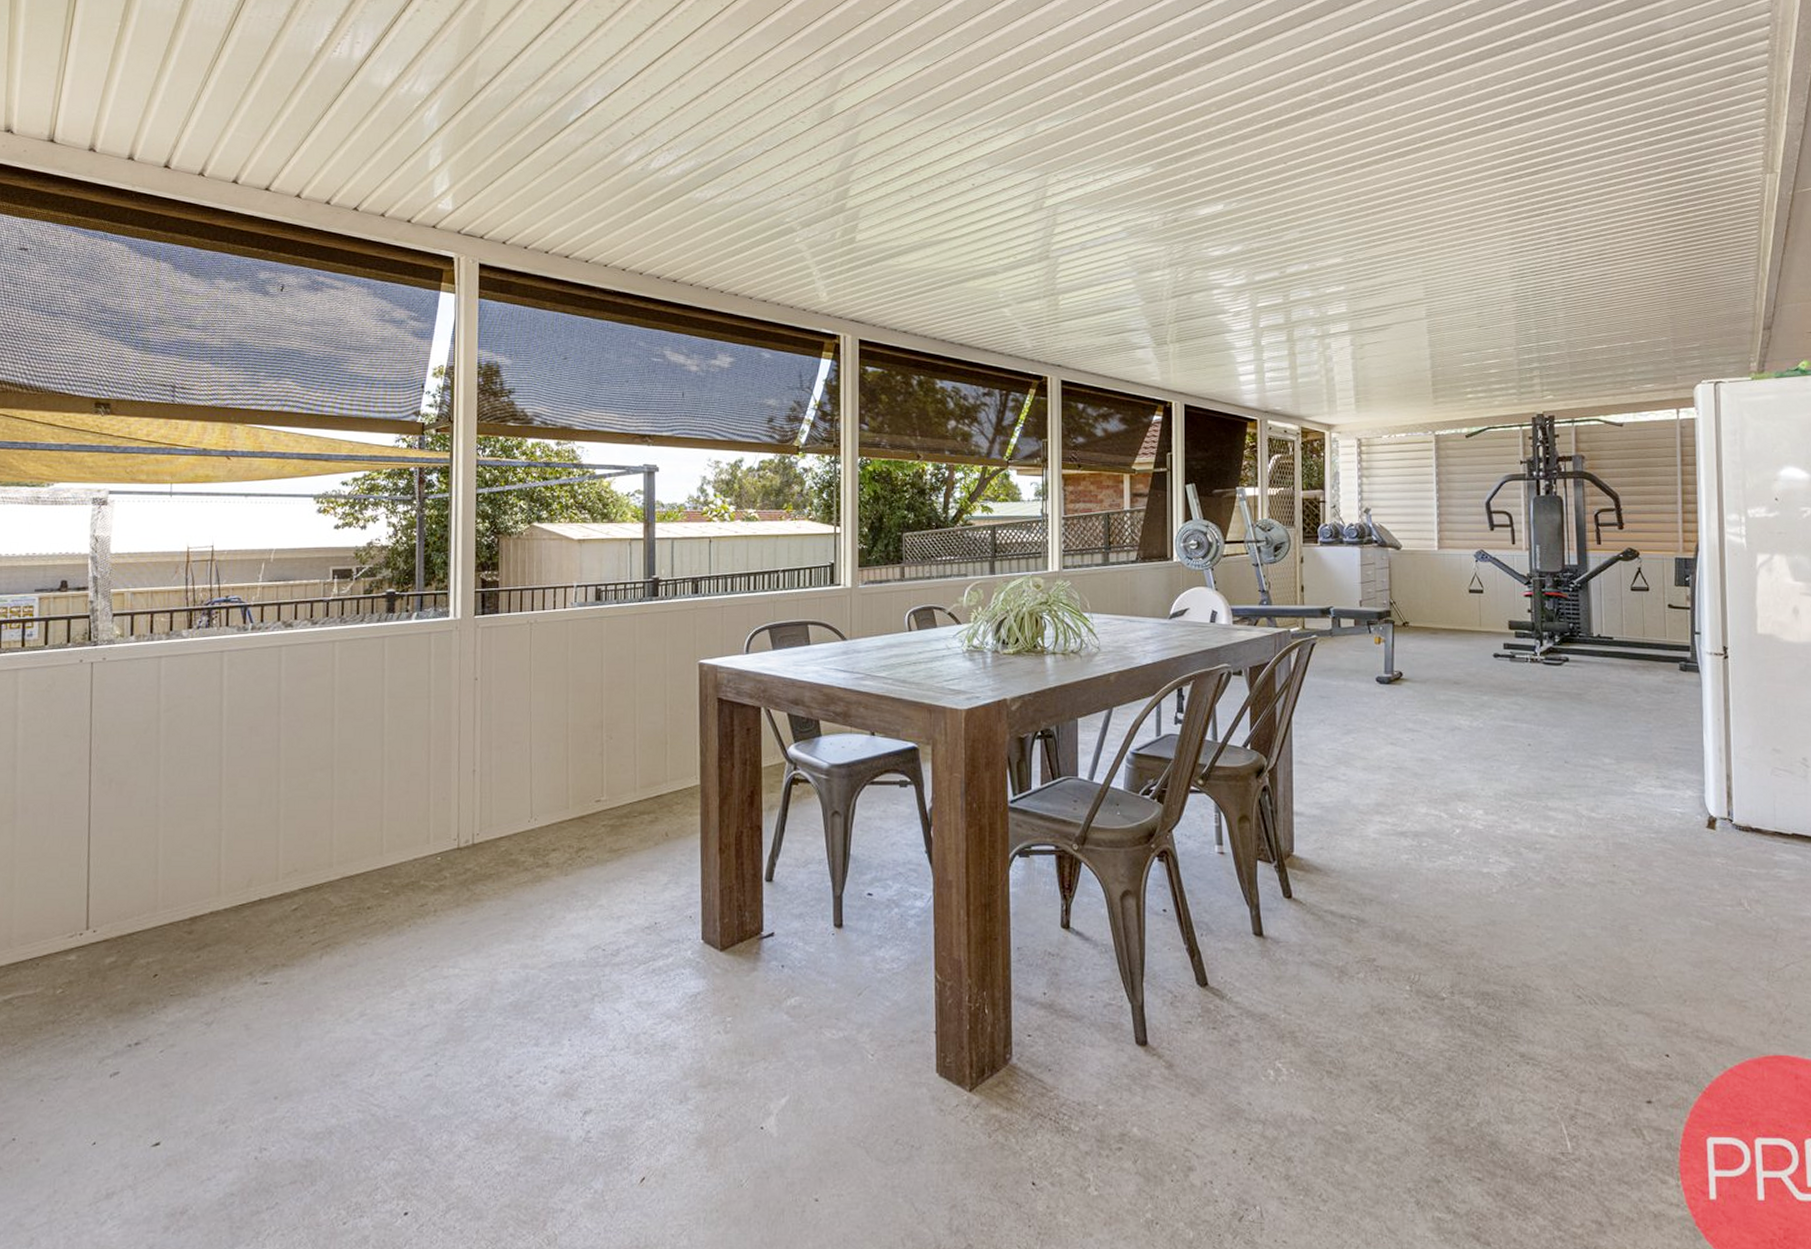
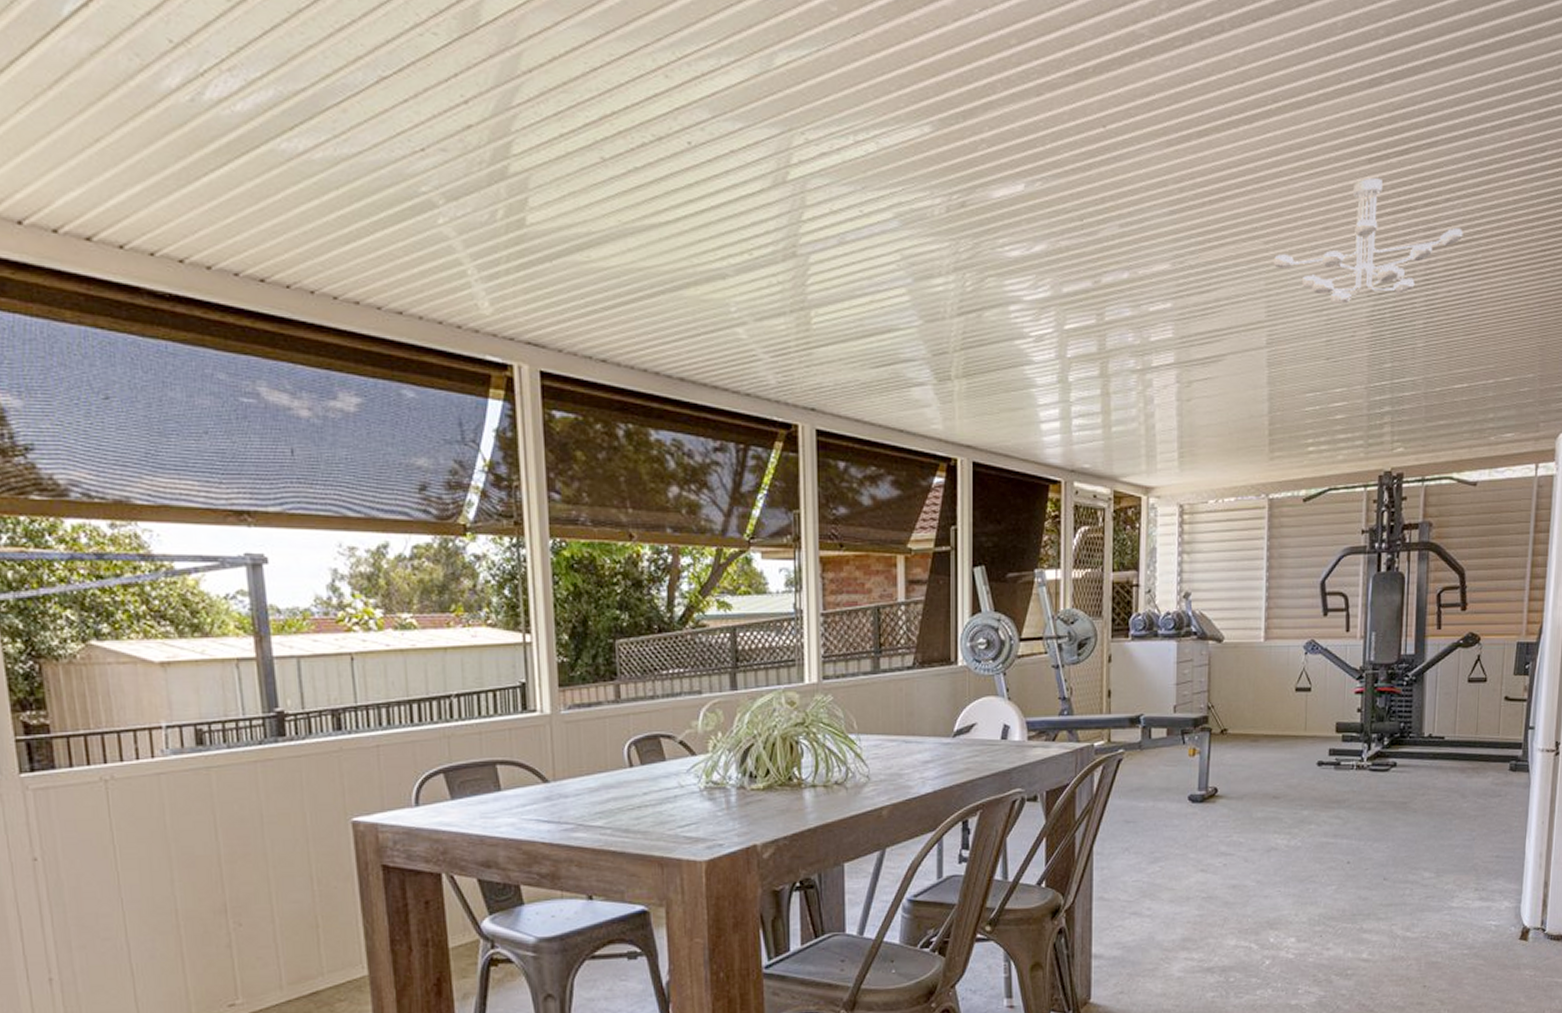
ceiling light fixture: none [1428,193,1591,285] -> present [1273,178,1463,304]

